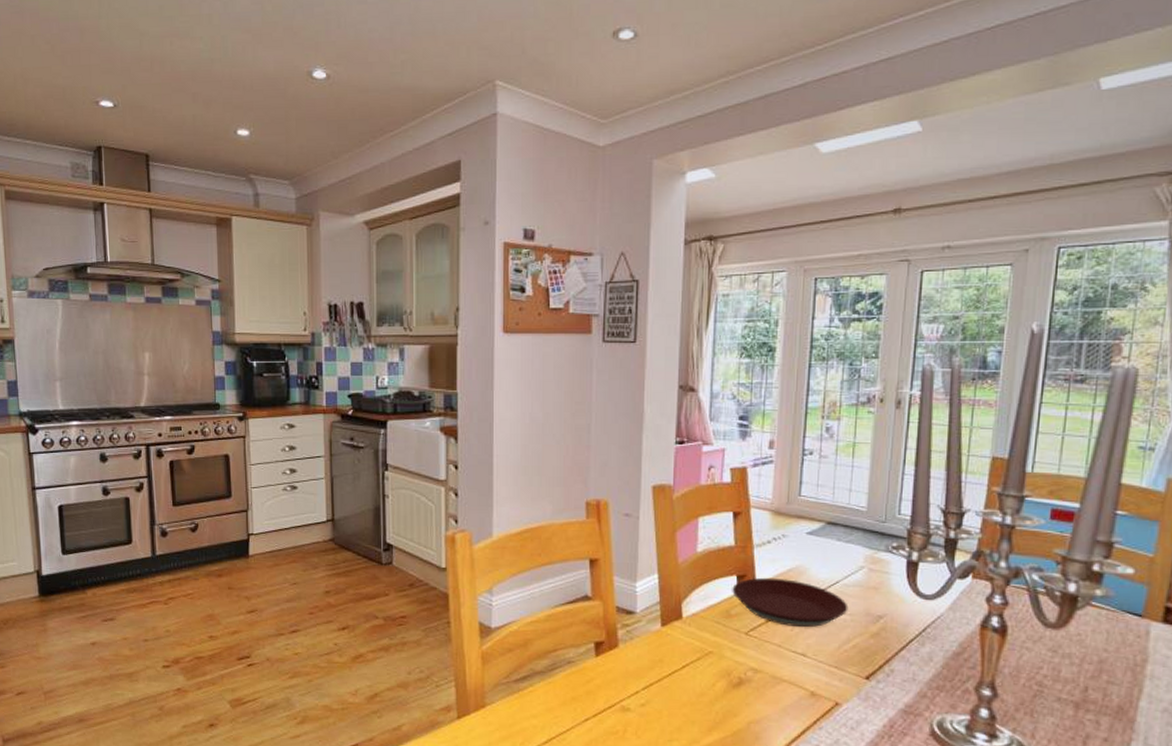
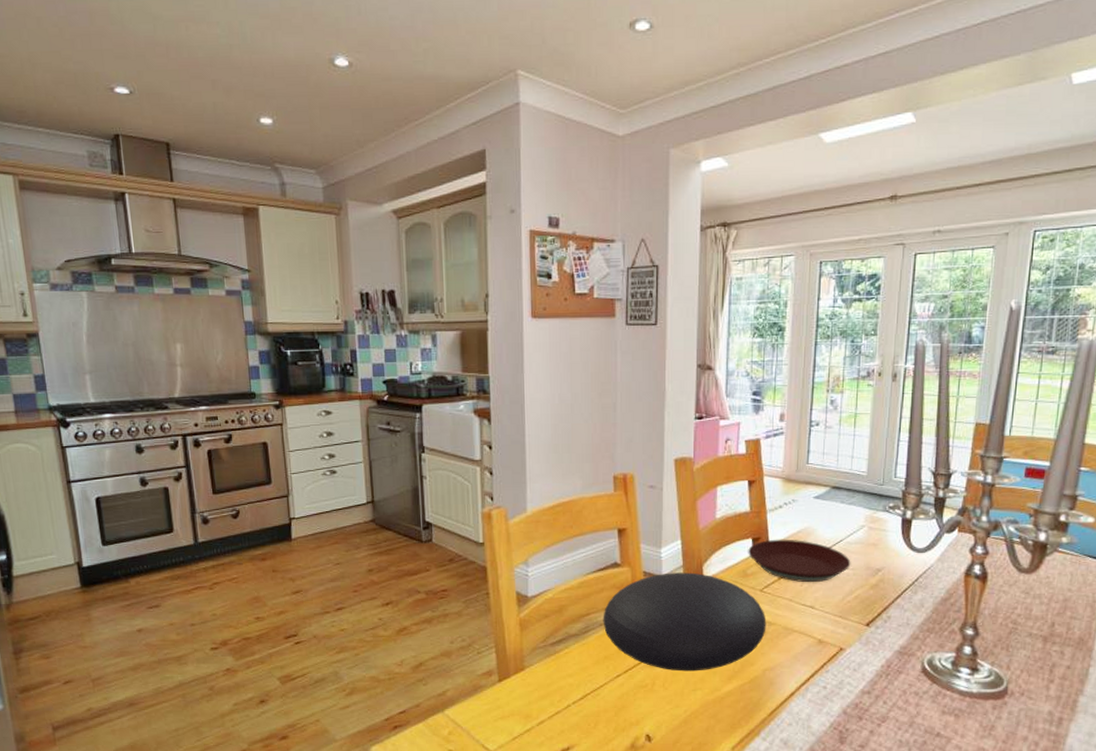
plate: none [571,609,752,720] -> present [603,572,767,672]

